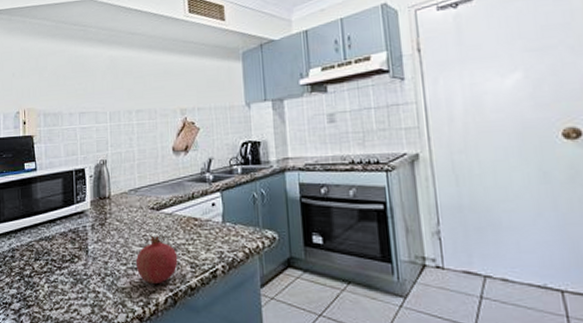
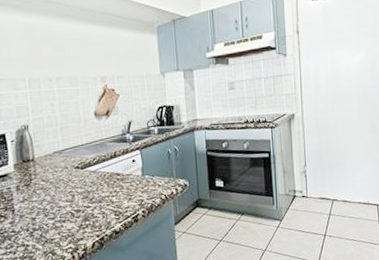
fruit: present [135,236,178,283] -> none [63,191,103,232]

